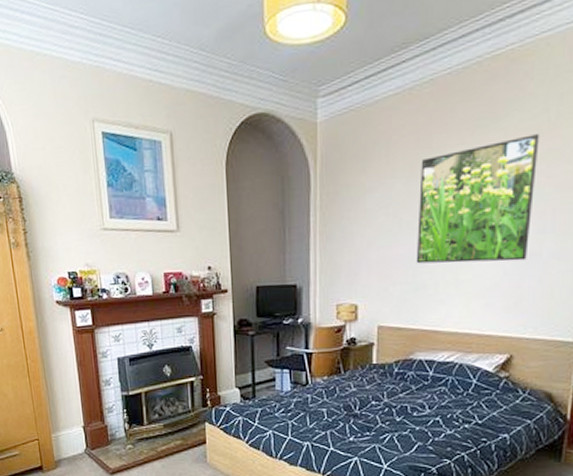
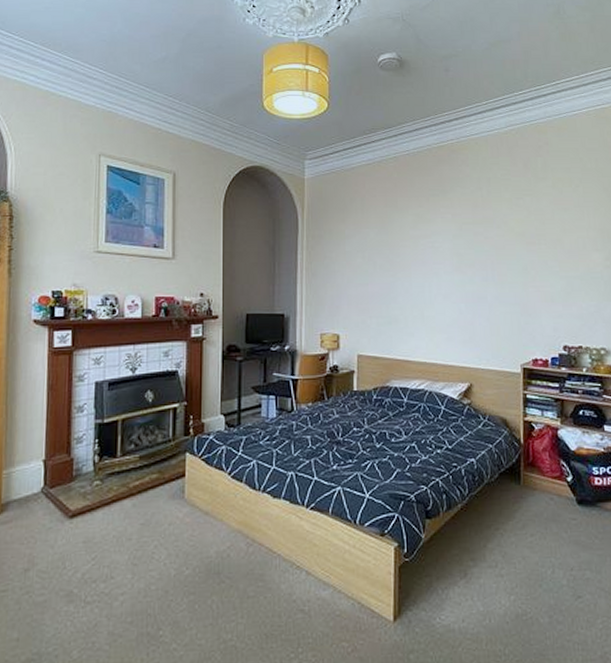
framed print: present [416,134,540,264] -> none [388,205,477,302]

